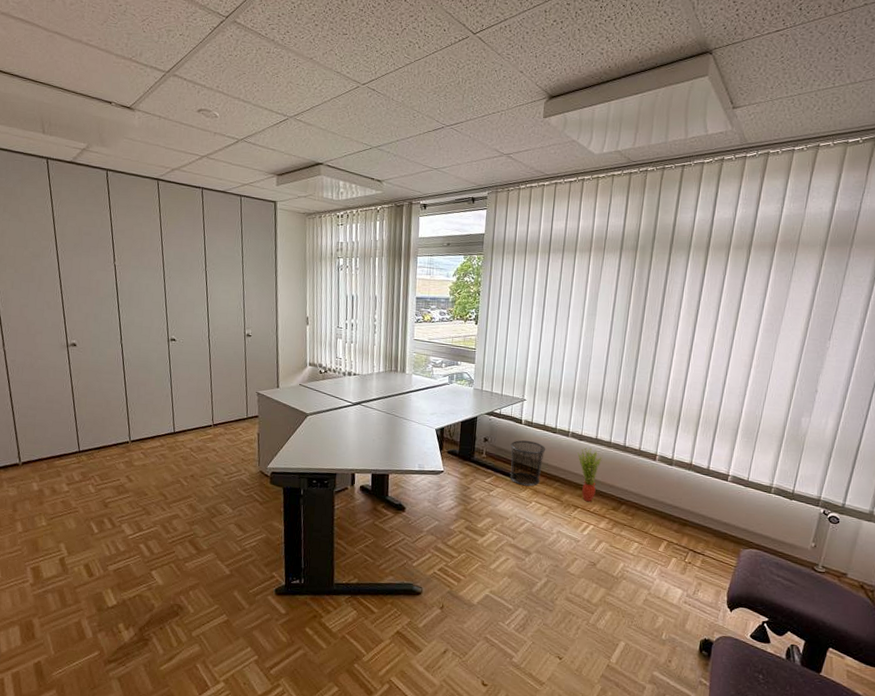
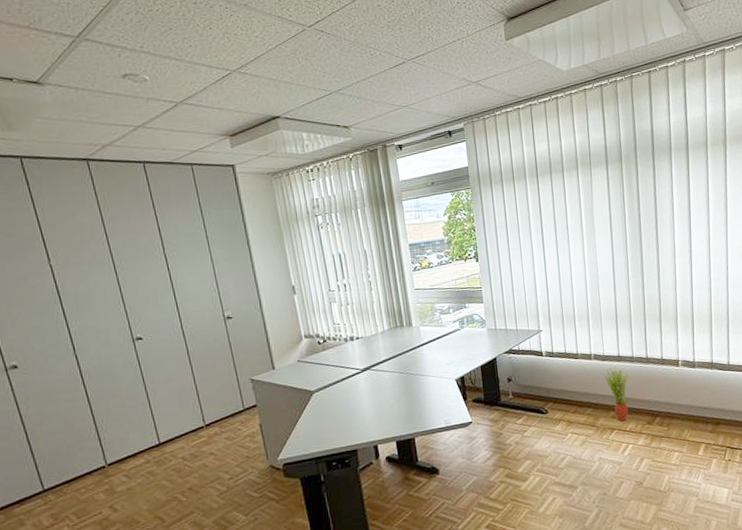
waste bin: present [510,440,546,487] -> none [535,371,572,420]

